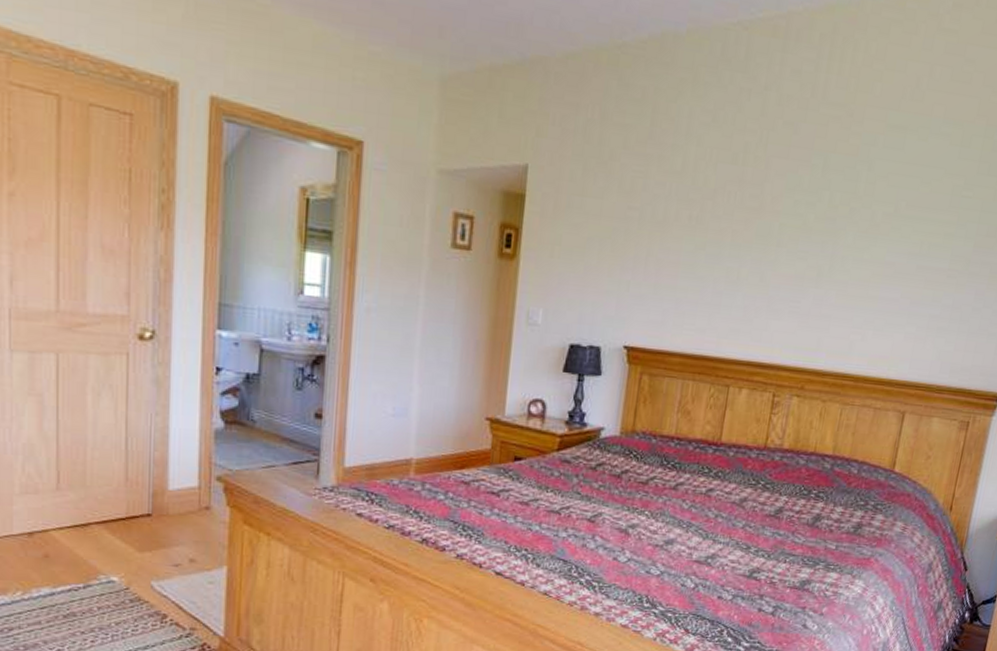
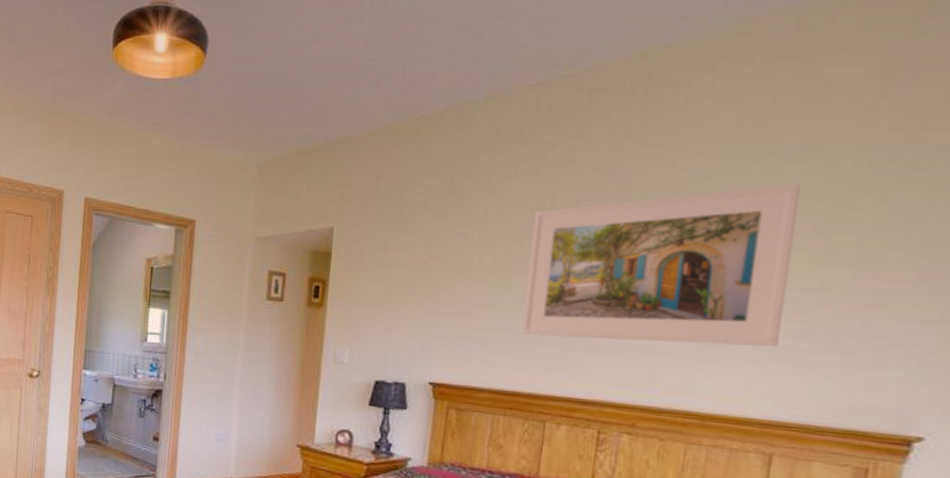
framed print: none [711,157,944,314] -> present [521,182,801,348]

